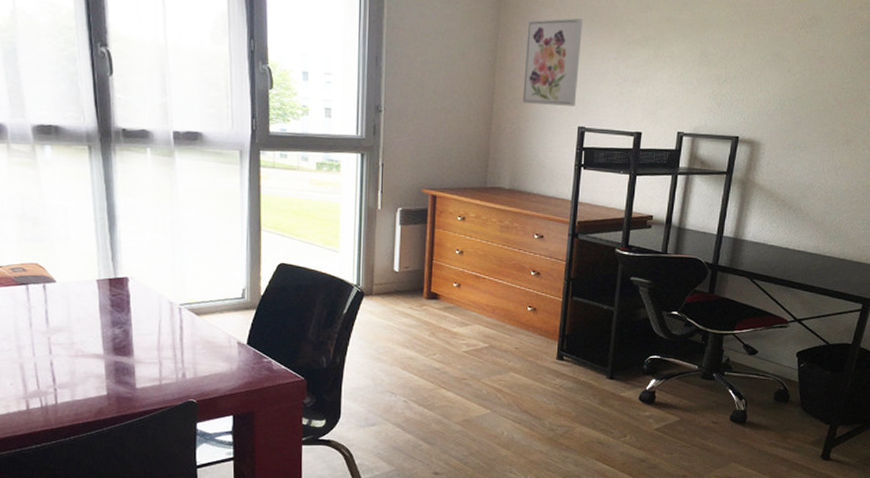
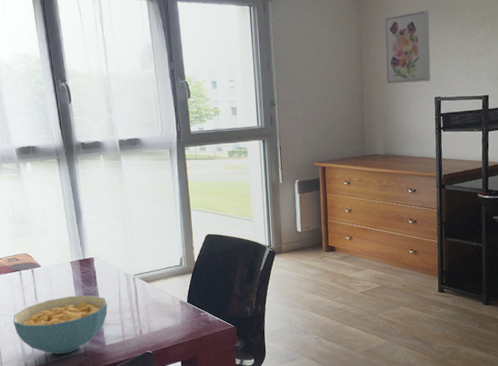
cereal bowl: none [13,322,142,394] -> present [13,295,108,354]

